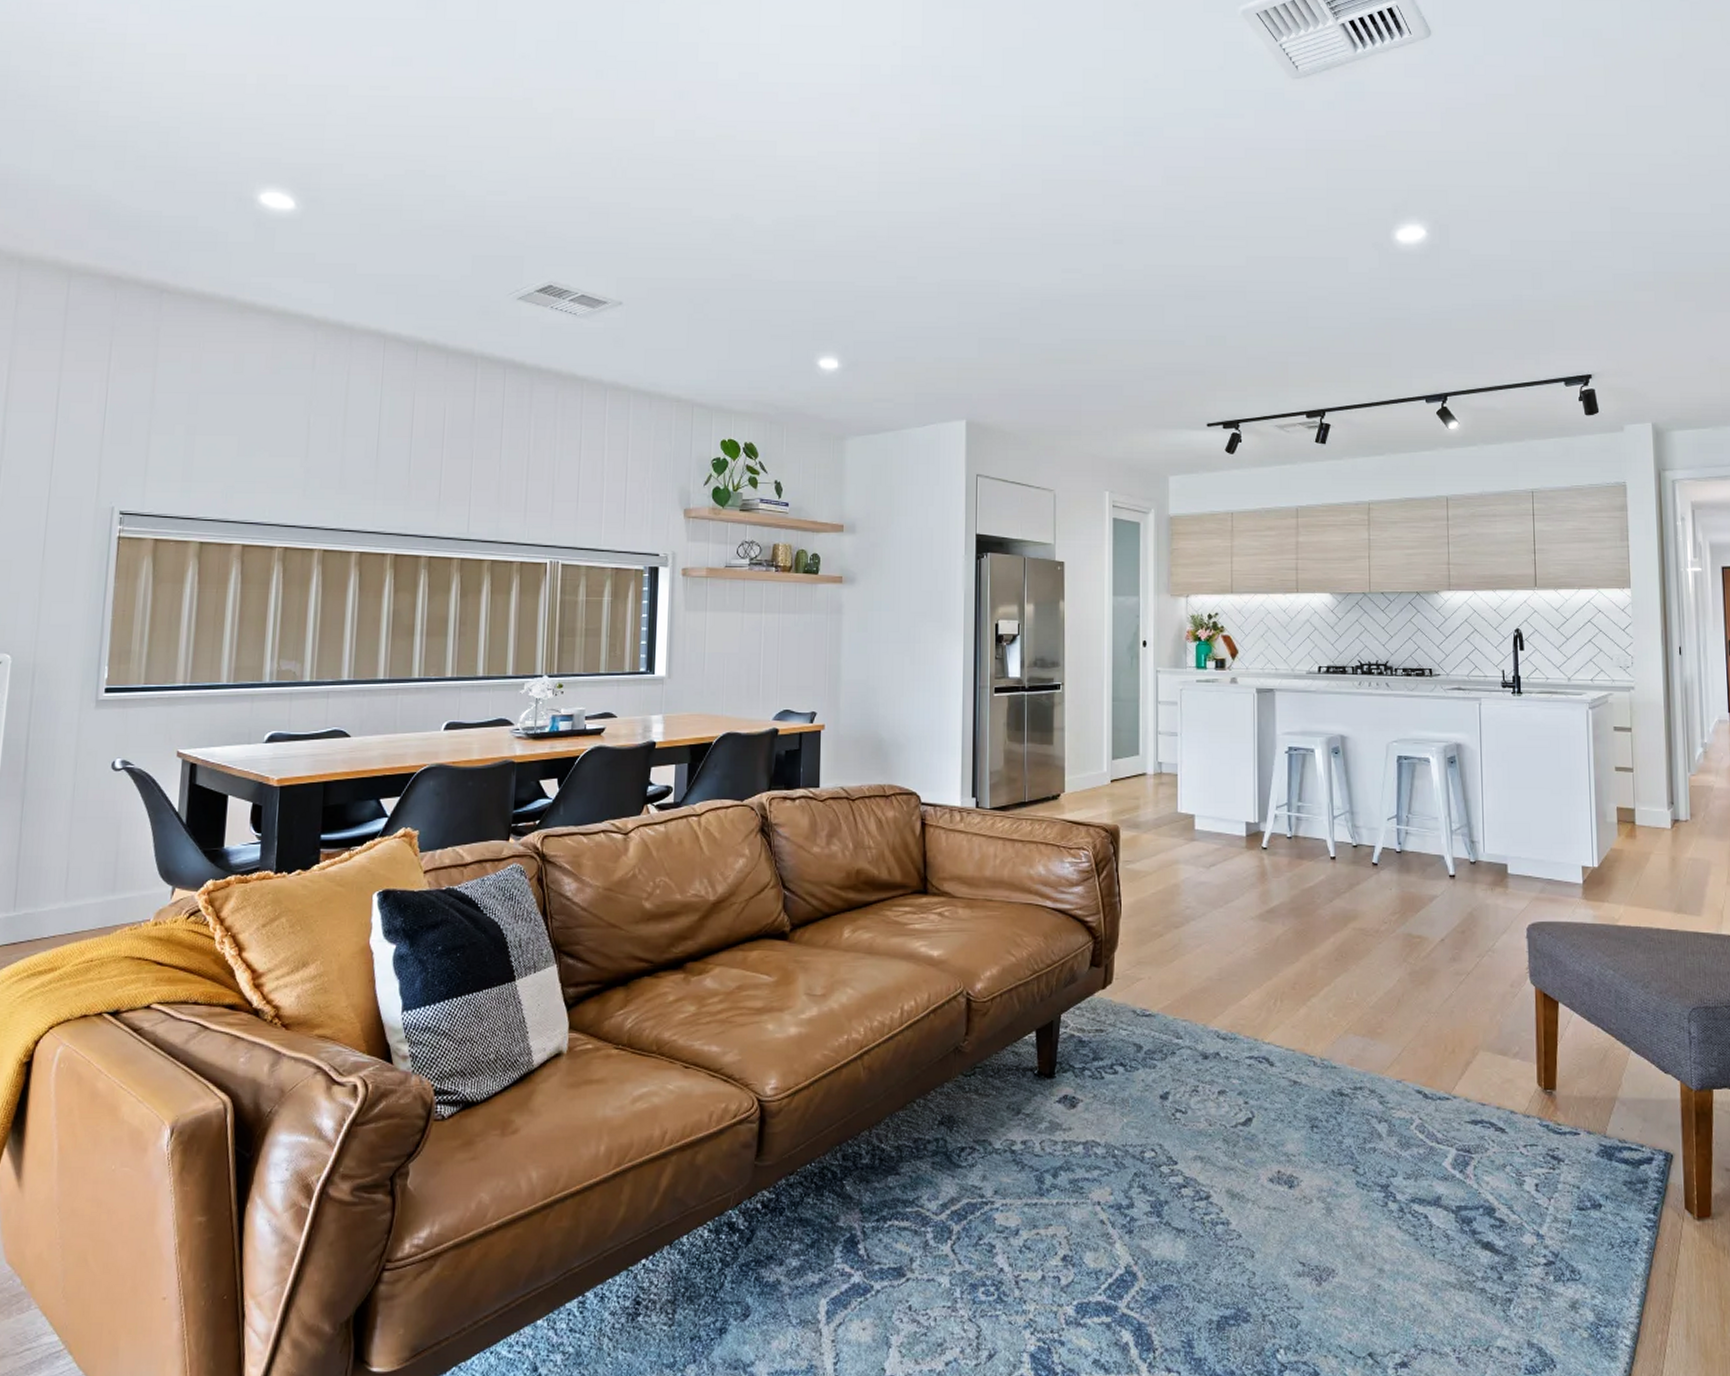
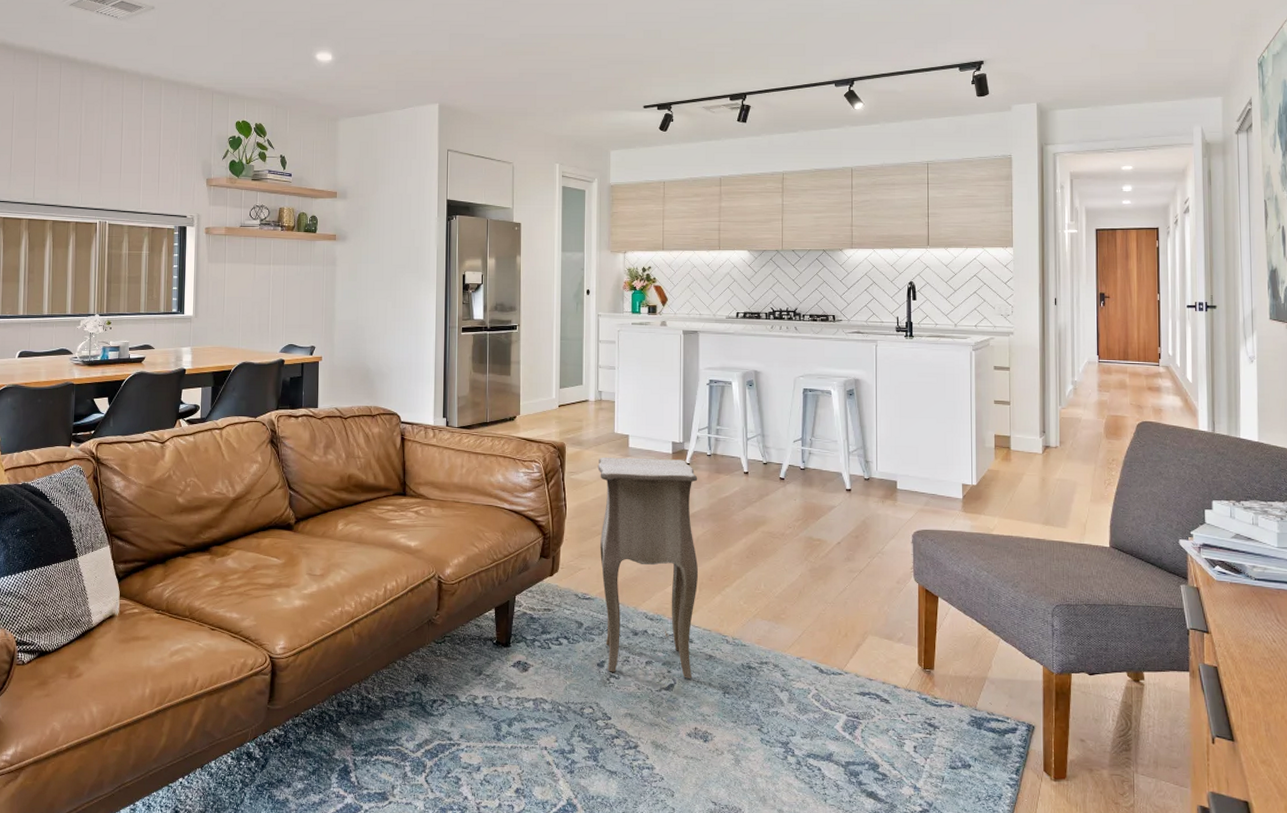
side table: none [1158,841,1280,1110] -> present [597,457,699,679]

